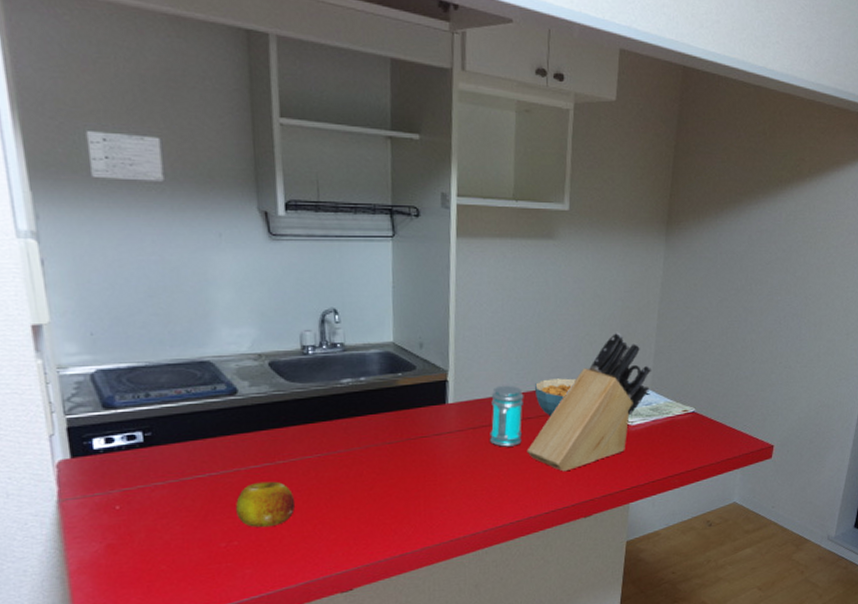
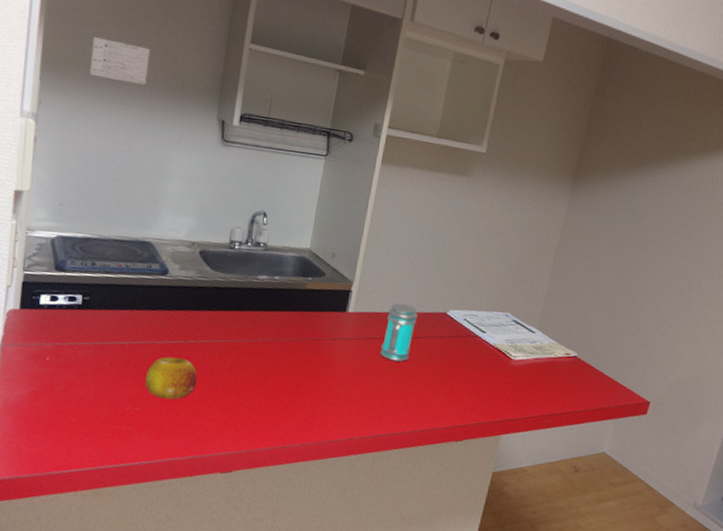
knife block: present [526,332,652,472] -> none [412,269,542,394]
cereal bowl: present [535,378,576,416] -> none [428,303,468,339]

